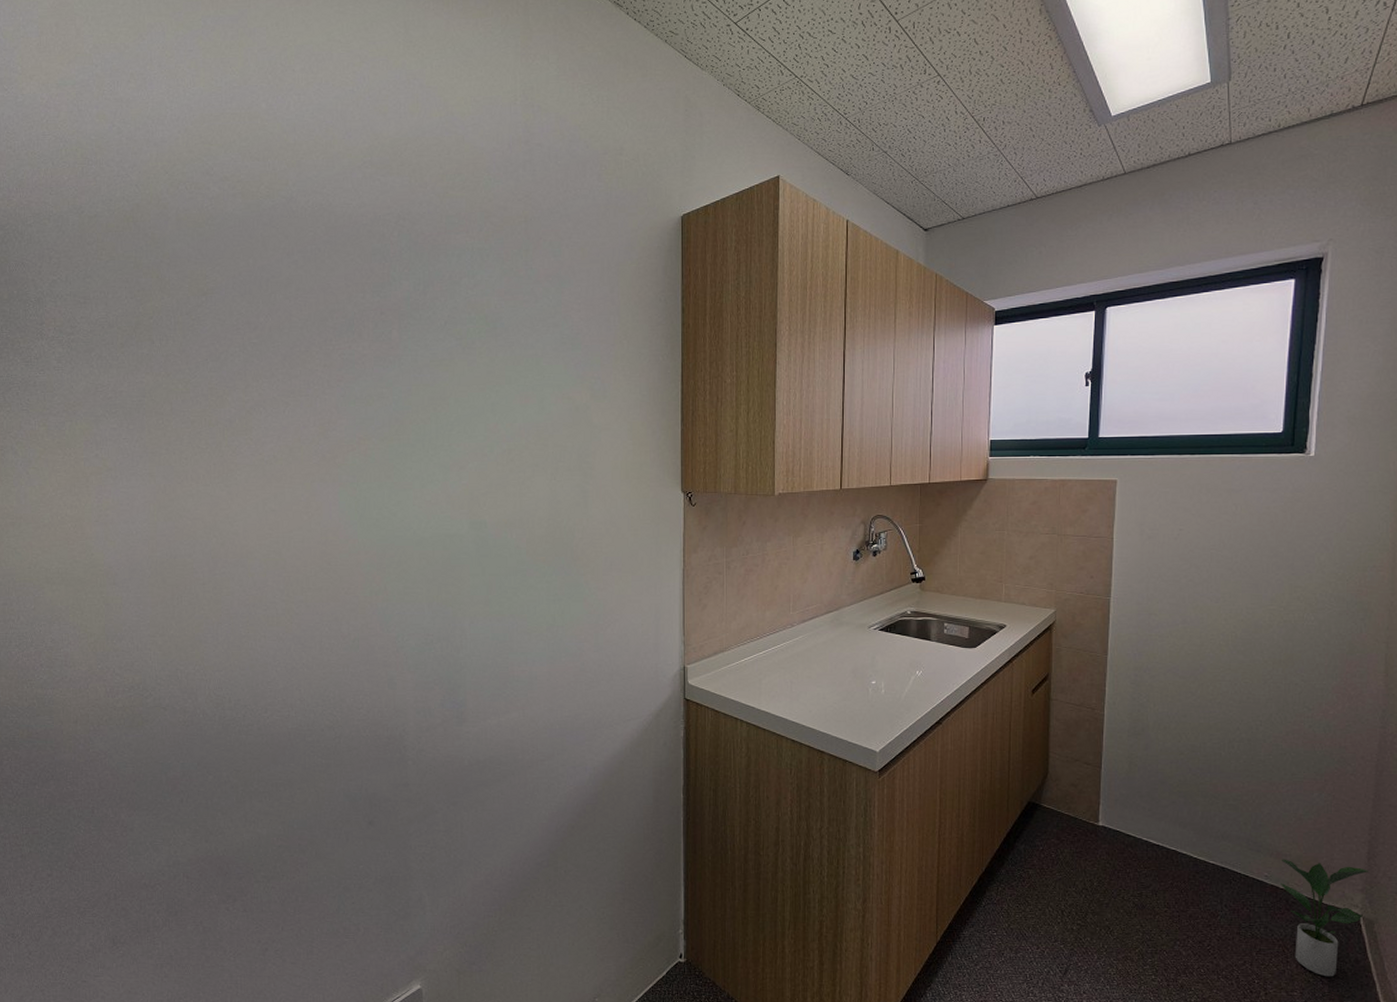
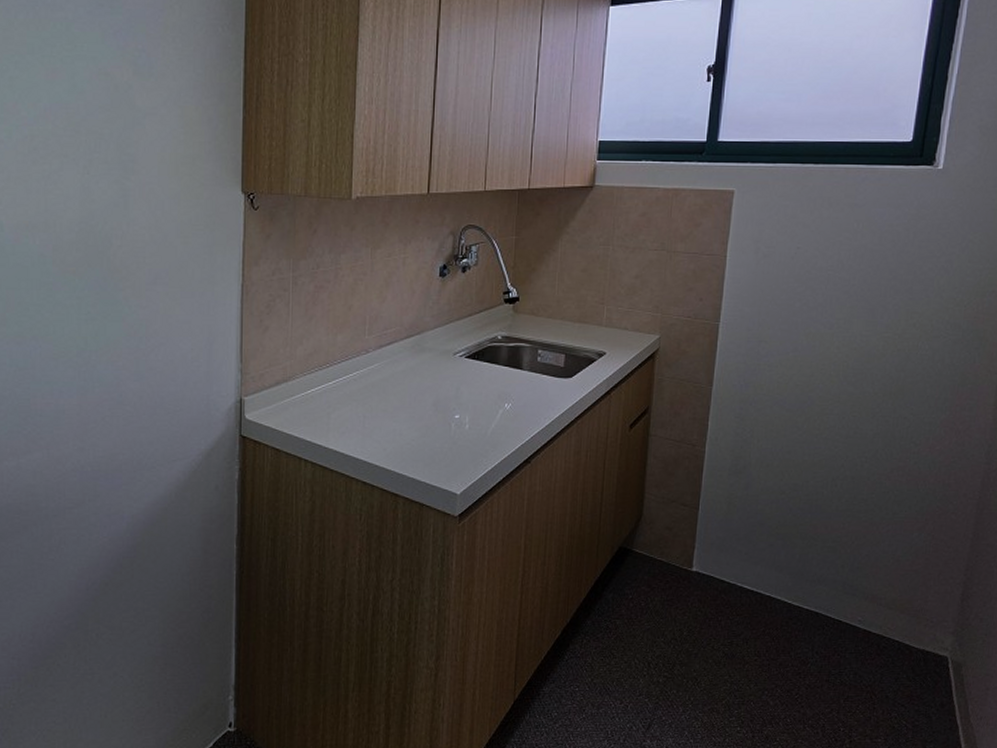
potted plant: present [1281,859,1370,977] -> none [873,602,962,722]

